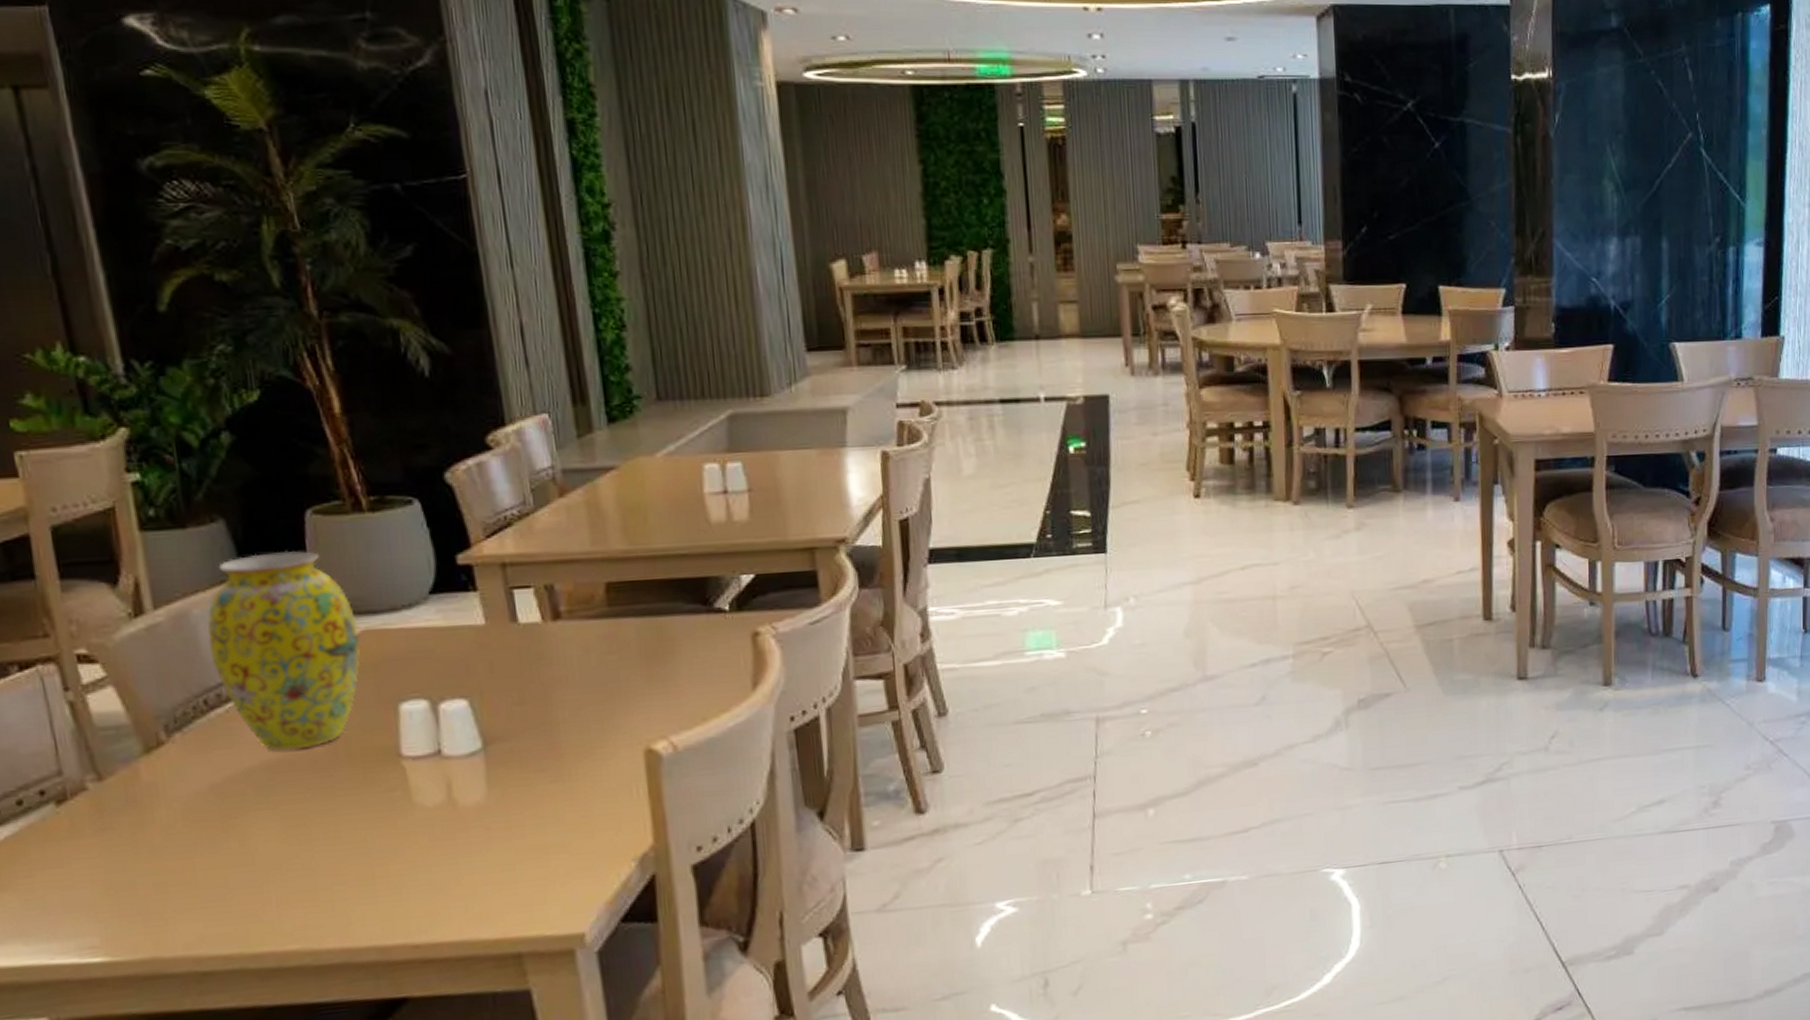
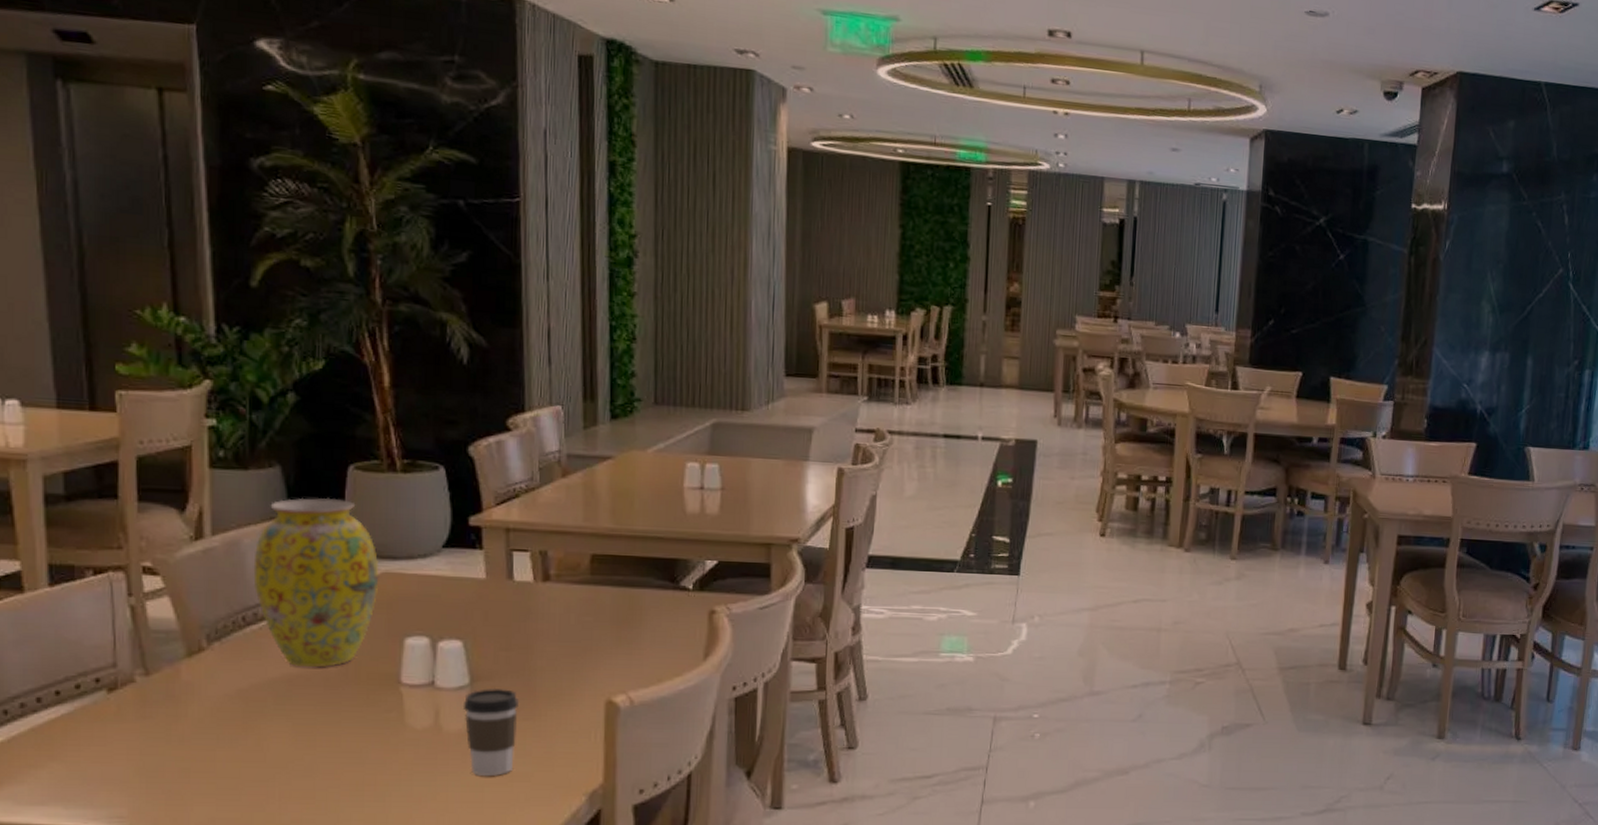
coffee cup: none [478,749,546,852] -> present [464,687,520,776]

